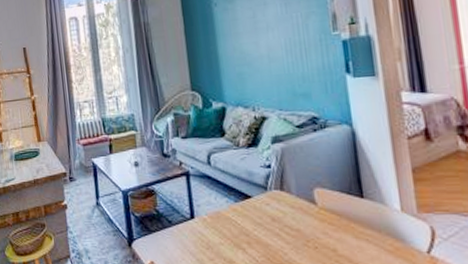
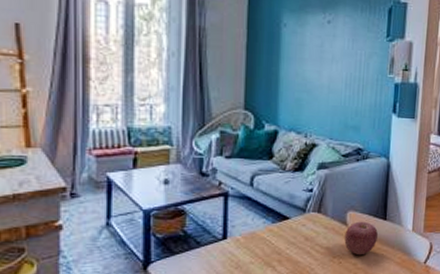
apple: none [315,199,357,240] -> present [344,221,378,256]

